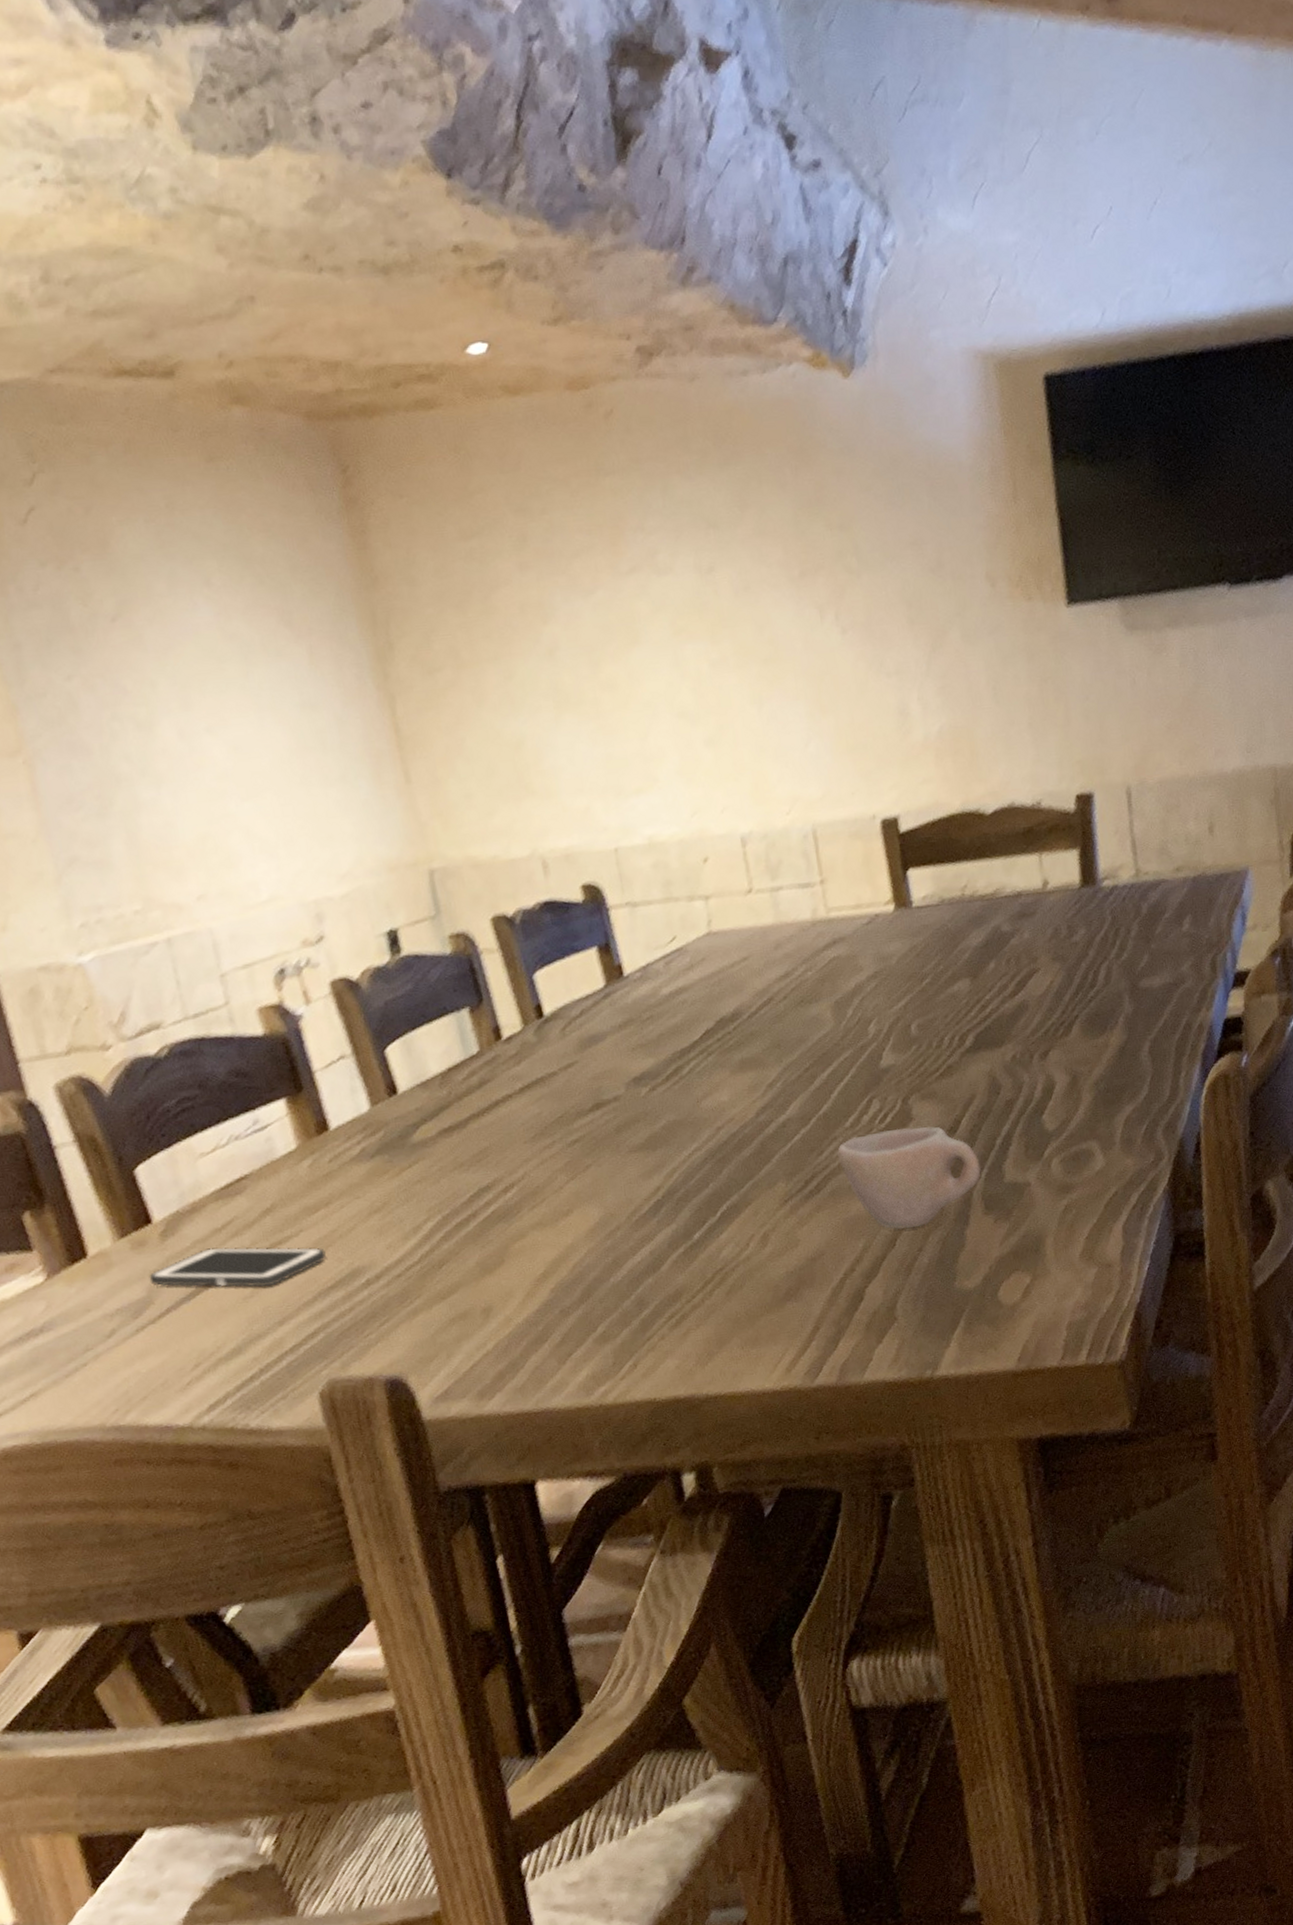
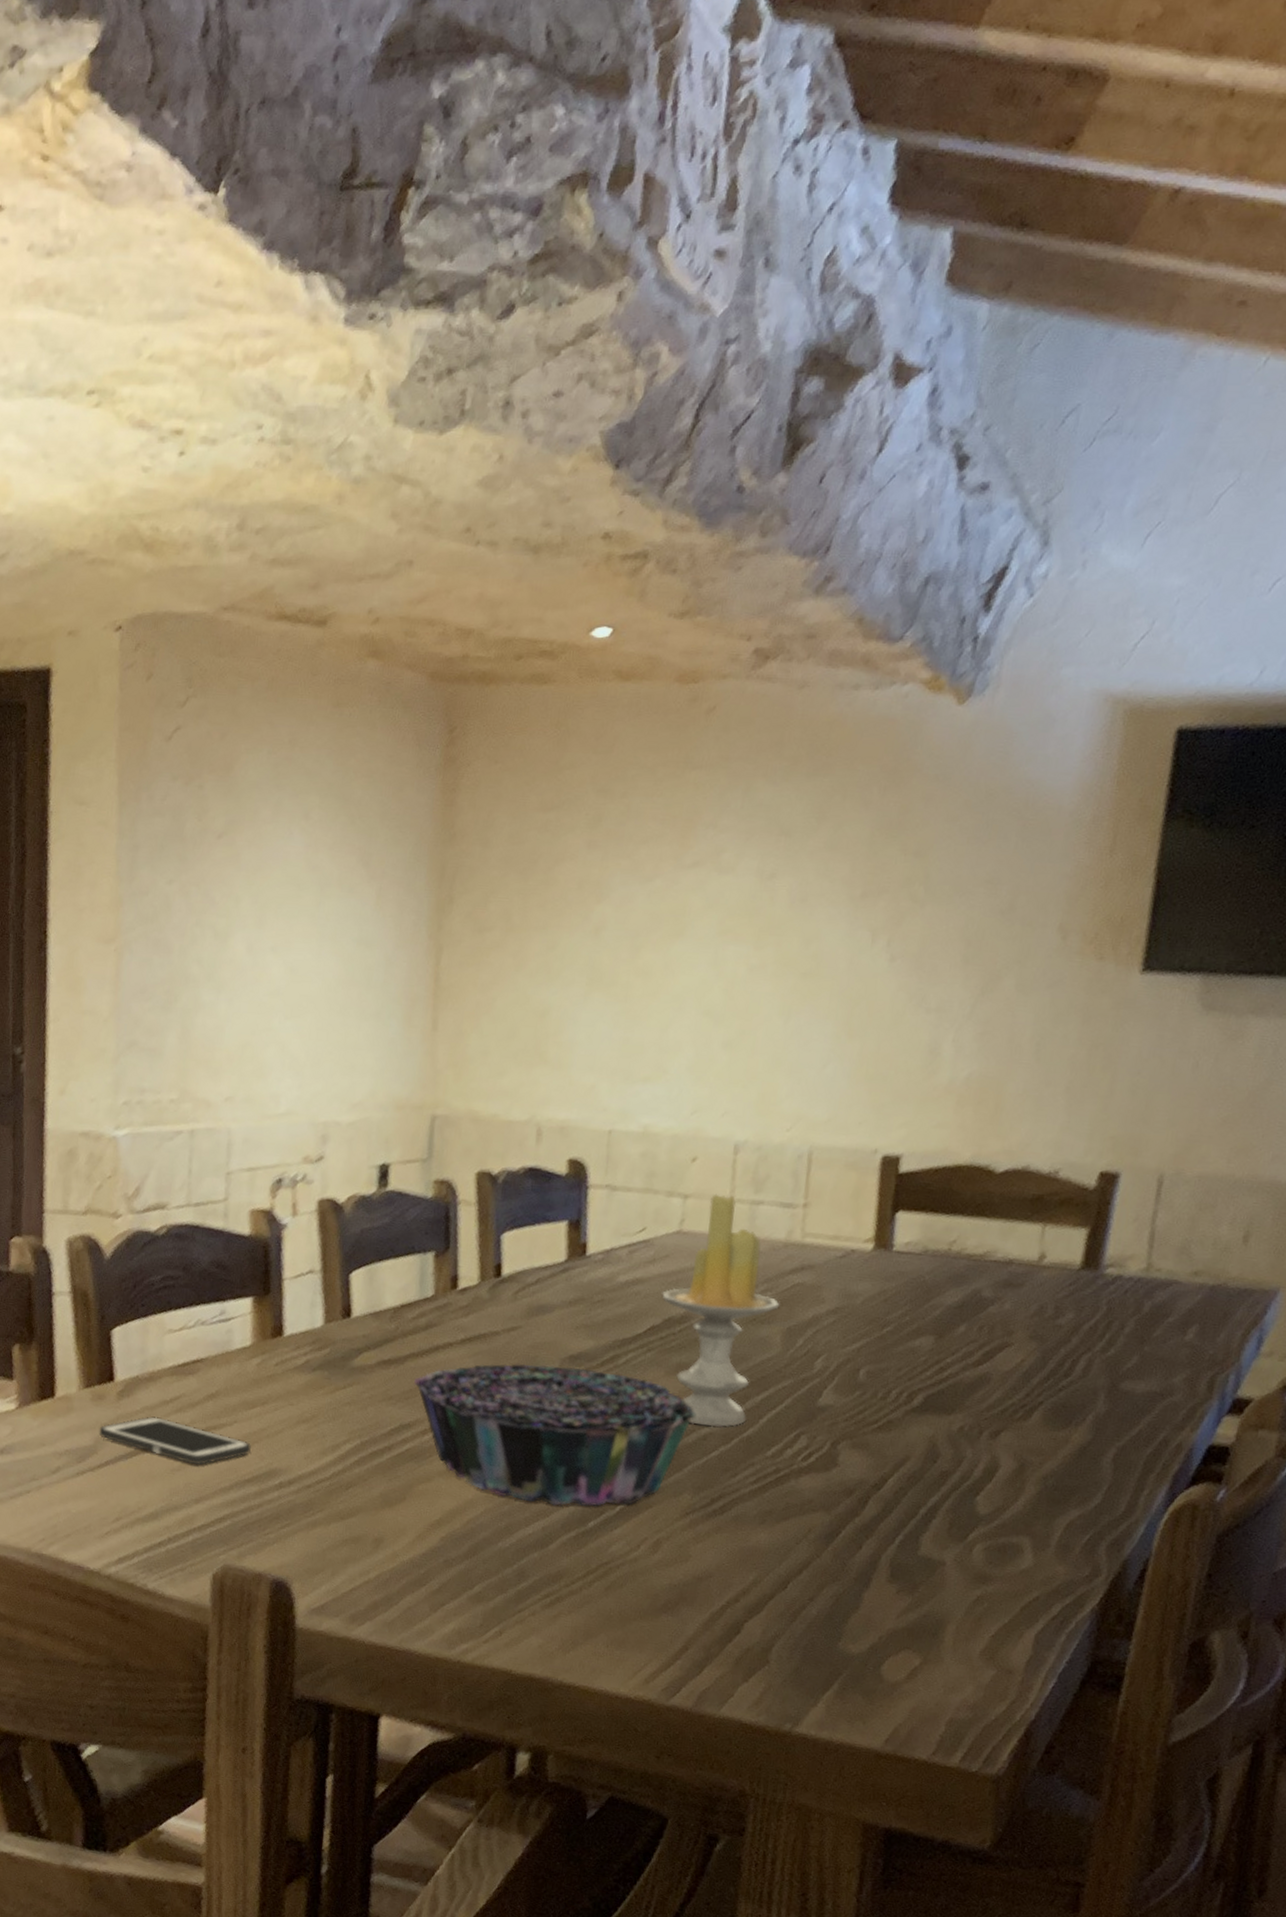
decorative bowl: none [482,1083,771,1233] -> present [414,1363,696,1507]
candle: none [708,887,822,1115] -> present [662,1194,780,1427]
cup: present [837,1126,981,1229] -> none [750,1468,897,1576]

